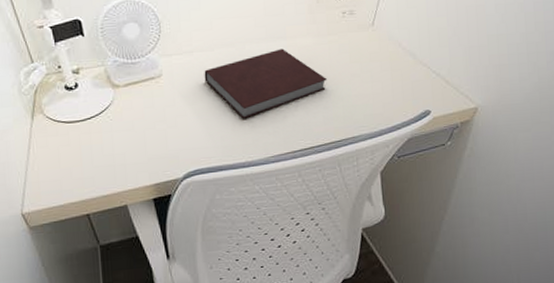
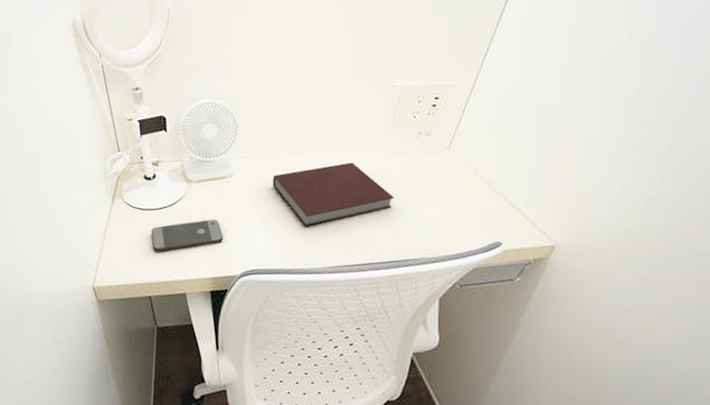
smartphone: none [80,123,160,165] -> present [151,219,223,252]

